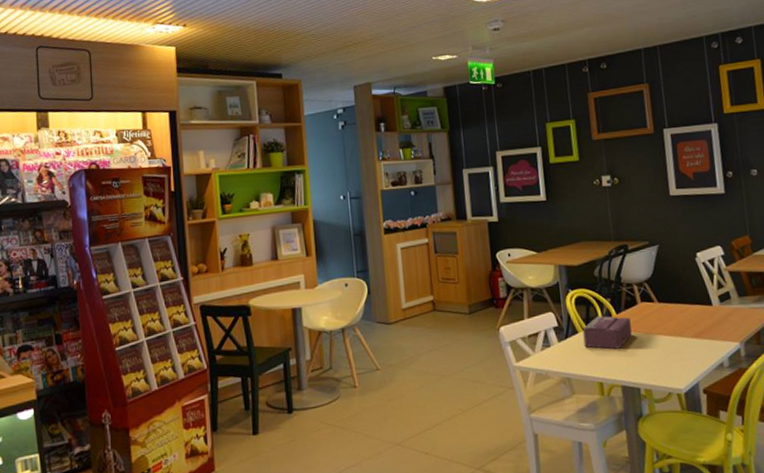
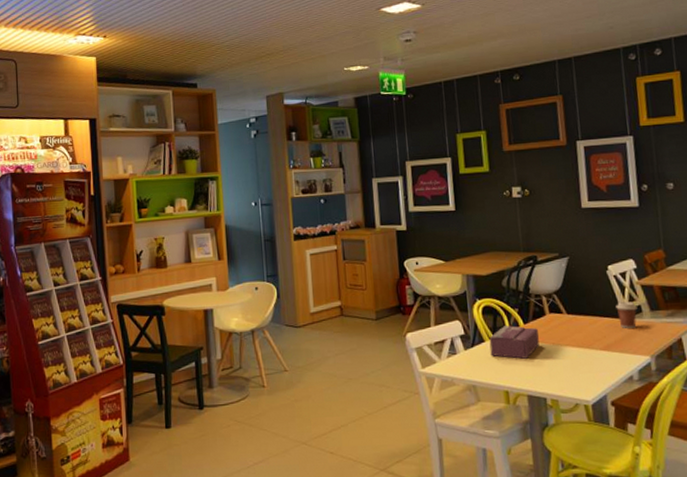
coffee cup: none [705,288,726,315] -> present [616,301,637,328]

